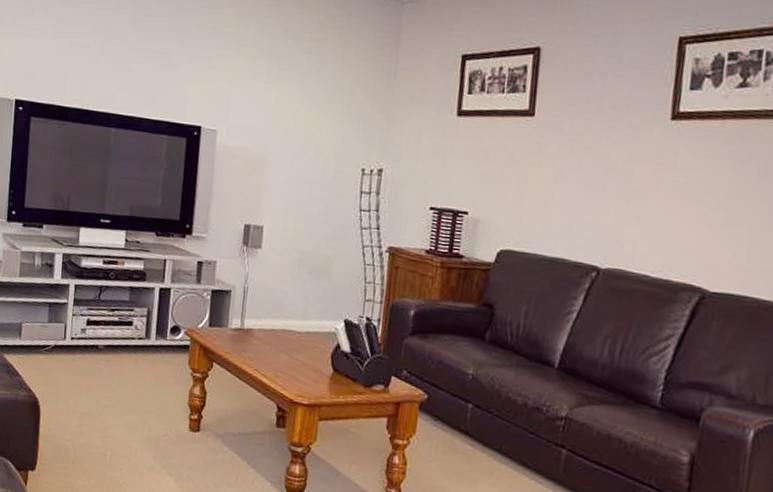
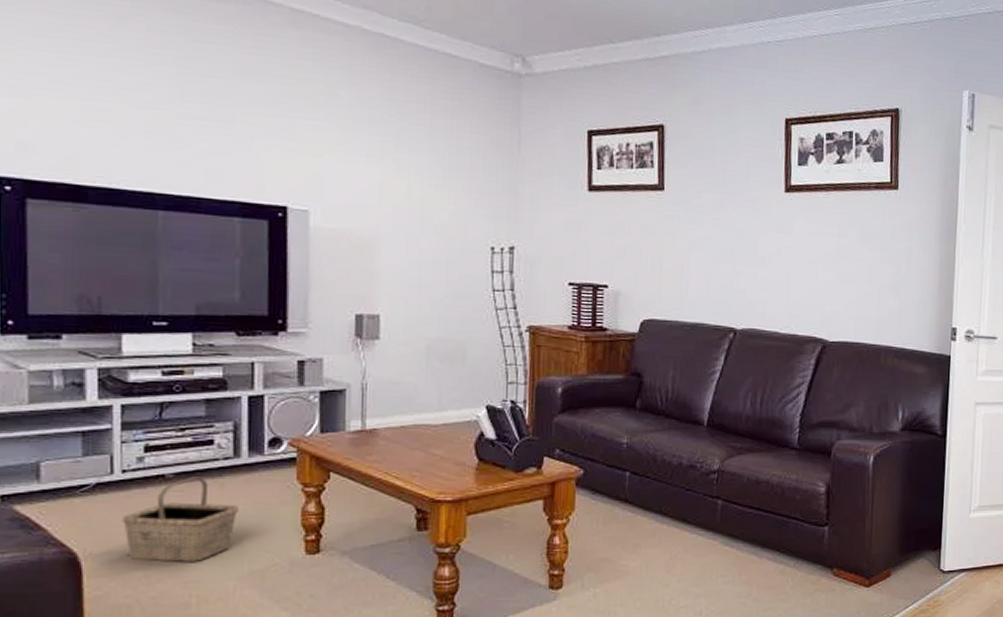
basket: none [67,350,146,421] -> present [121,476,240,562]

